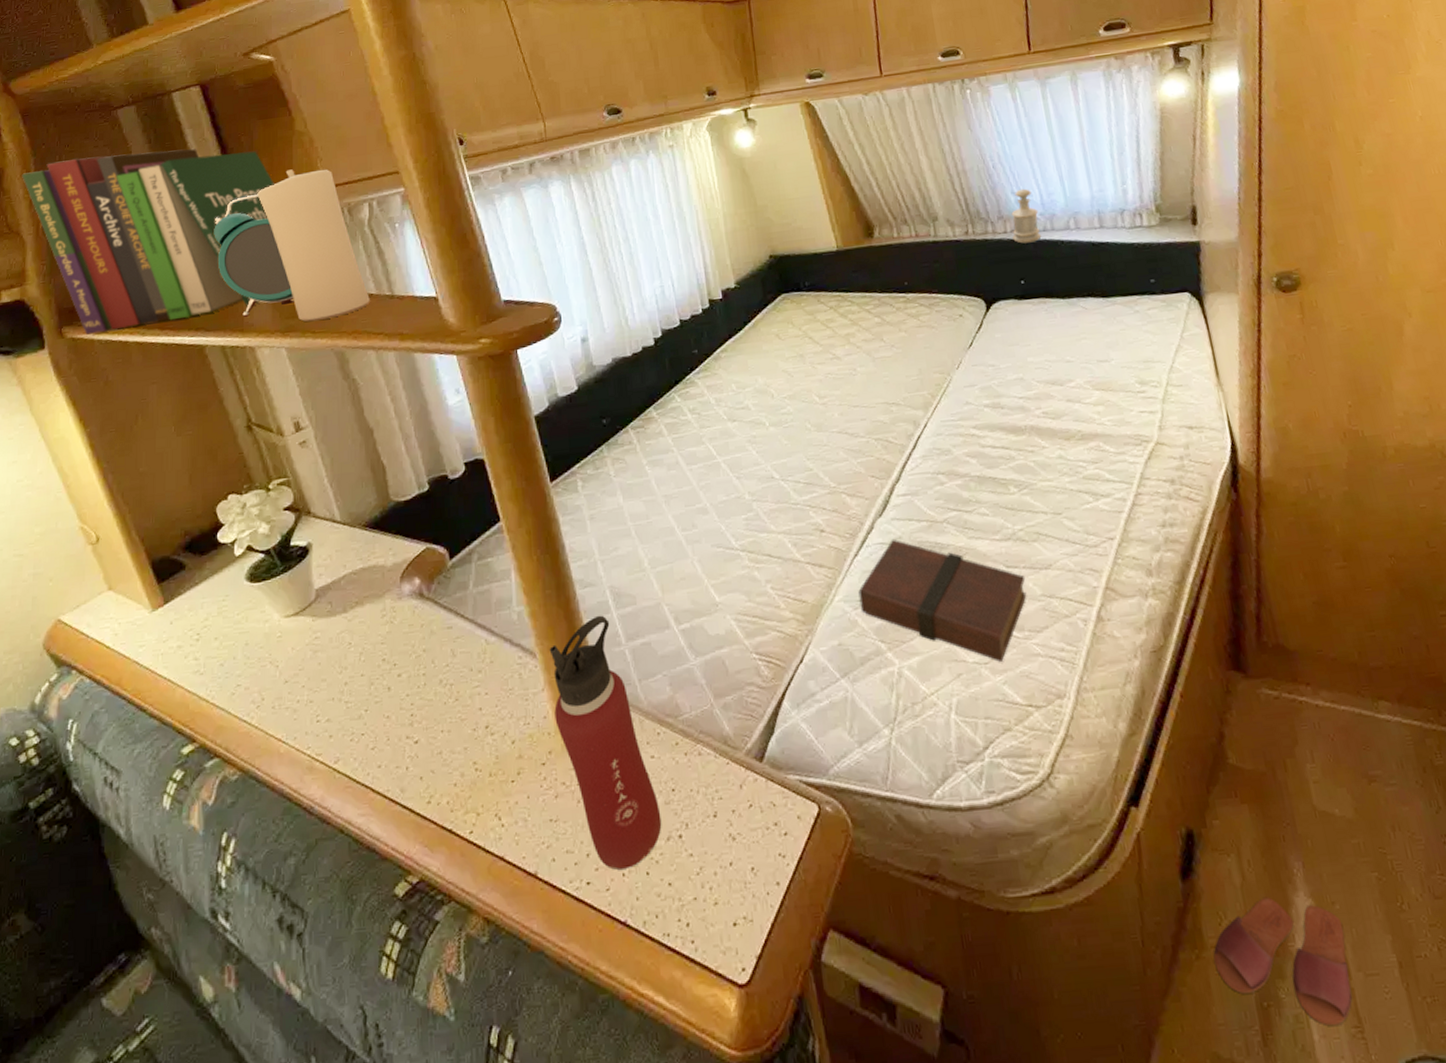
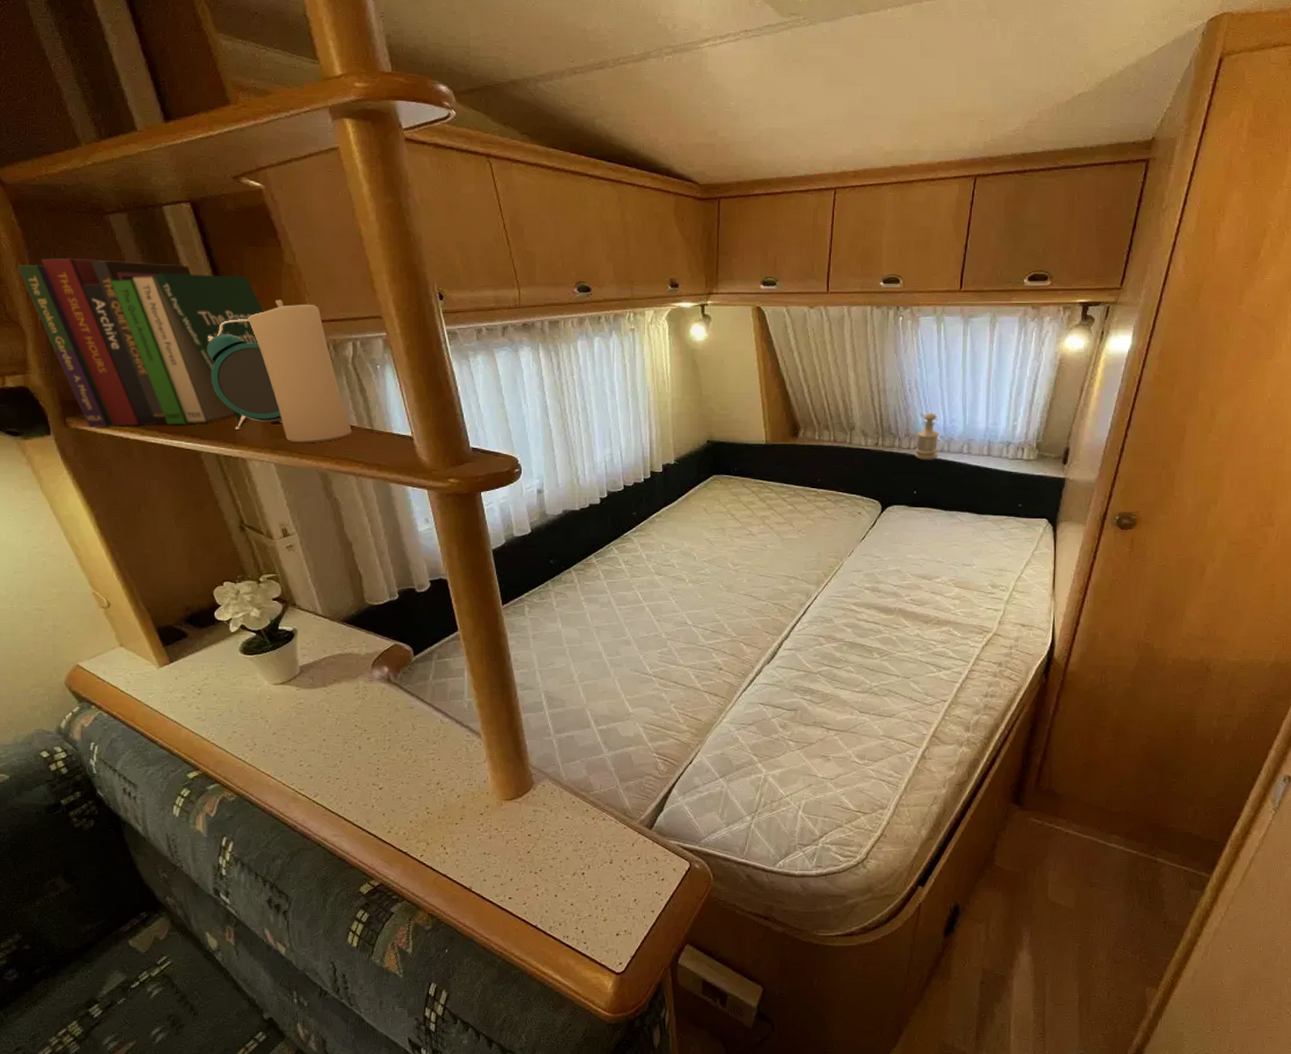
water bottle: present [549,615,662,870] -> none [492,712,570,891]
book: present [858,538,1027,662] -> none [742,681,873,779]
slippers: present [1213,897,1352,1027] -> none [955,951,1048,1032]

